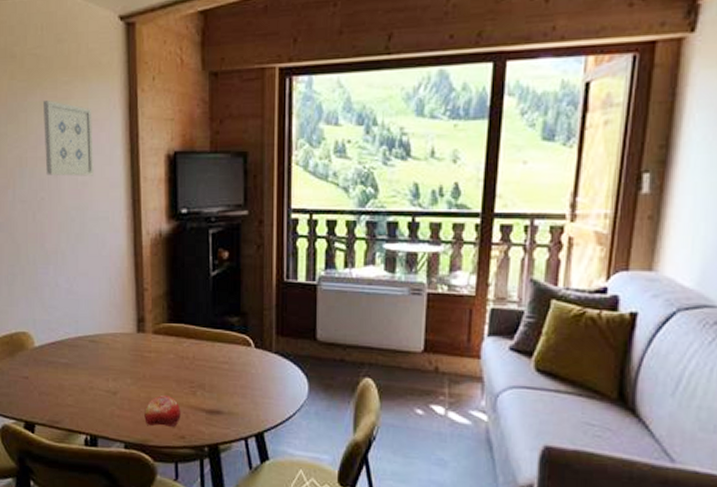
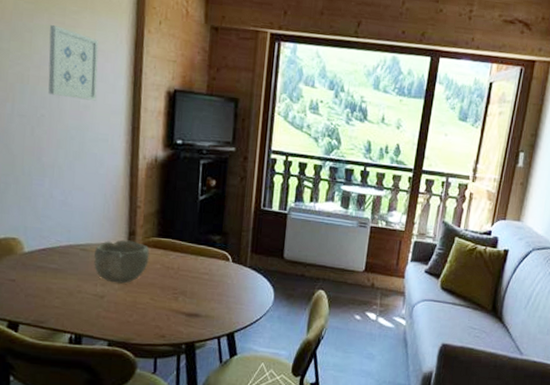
bowl: none [104,328,161,378] -> present [94,240,150,284]
fruit: present [144,395,181,428] -> none [129,300,163,328]

